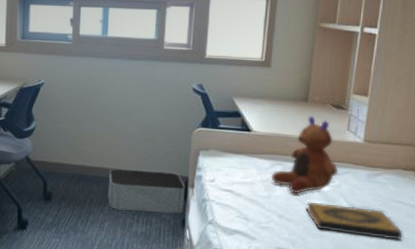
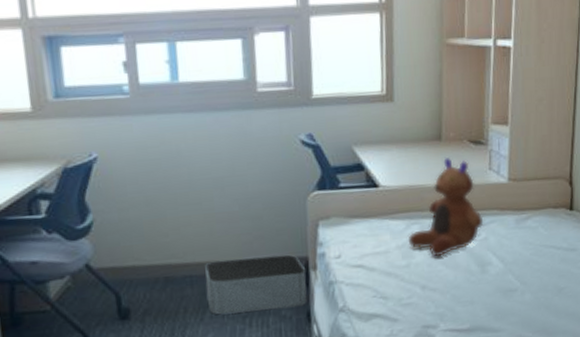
hardback book: present [305,201,403,240] -> none [451,260,559,296]

